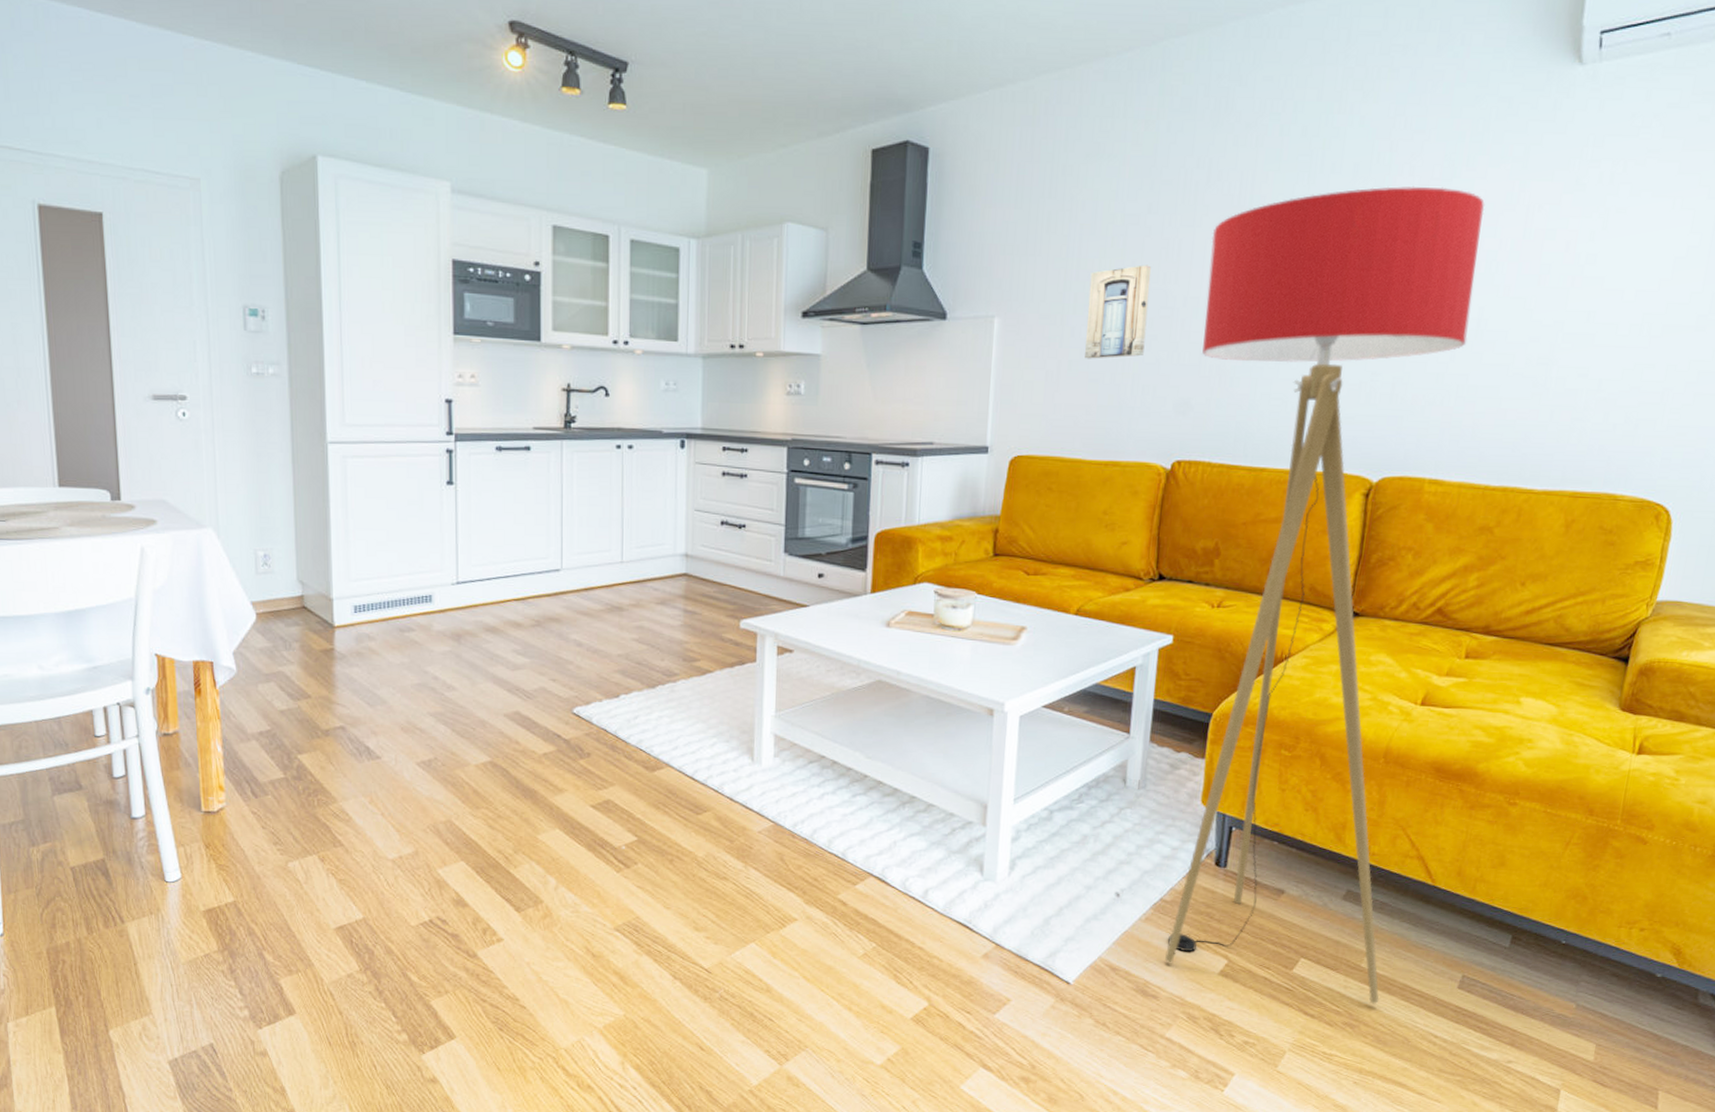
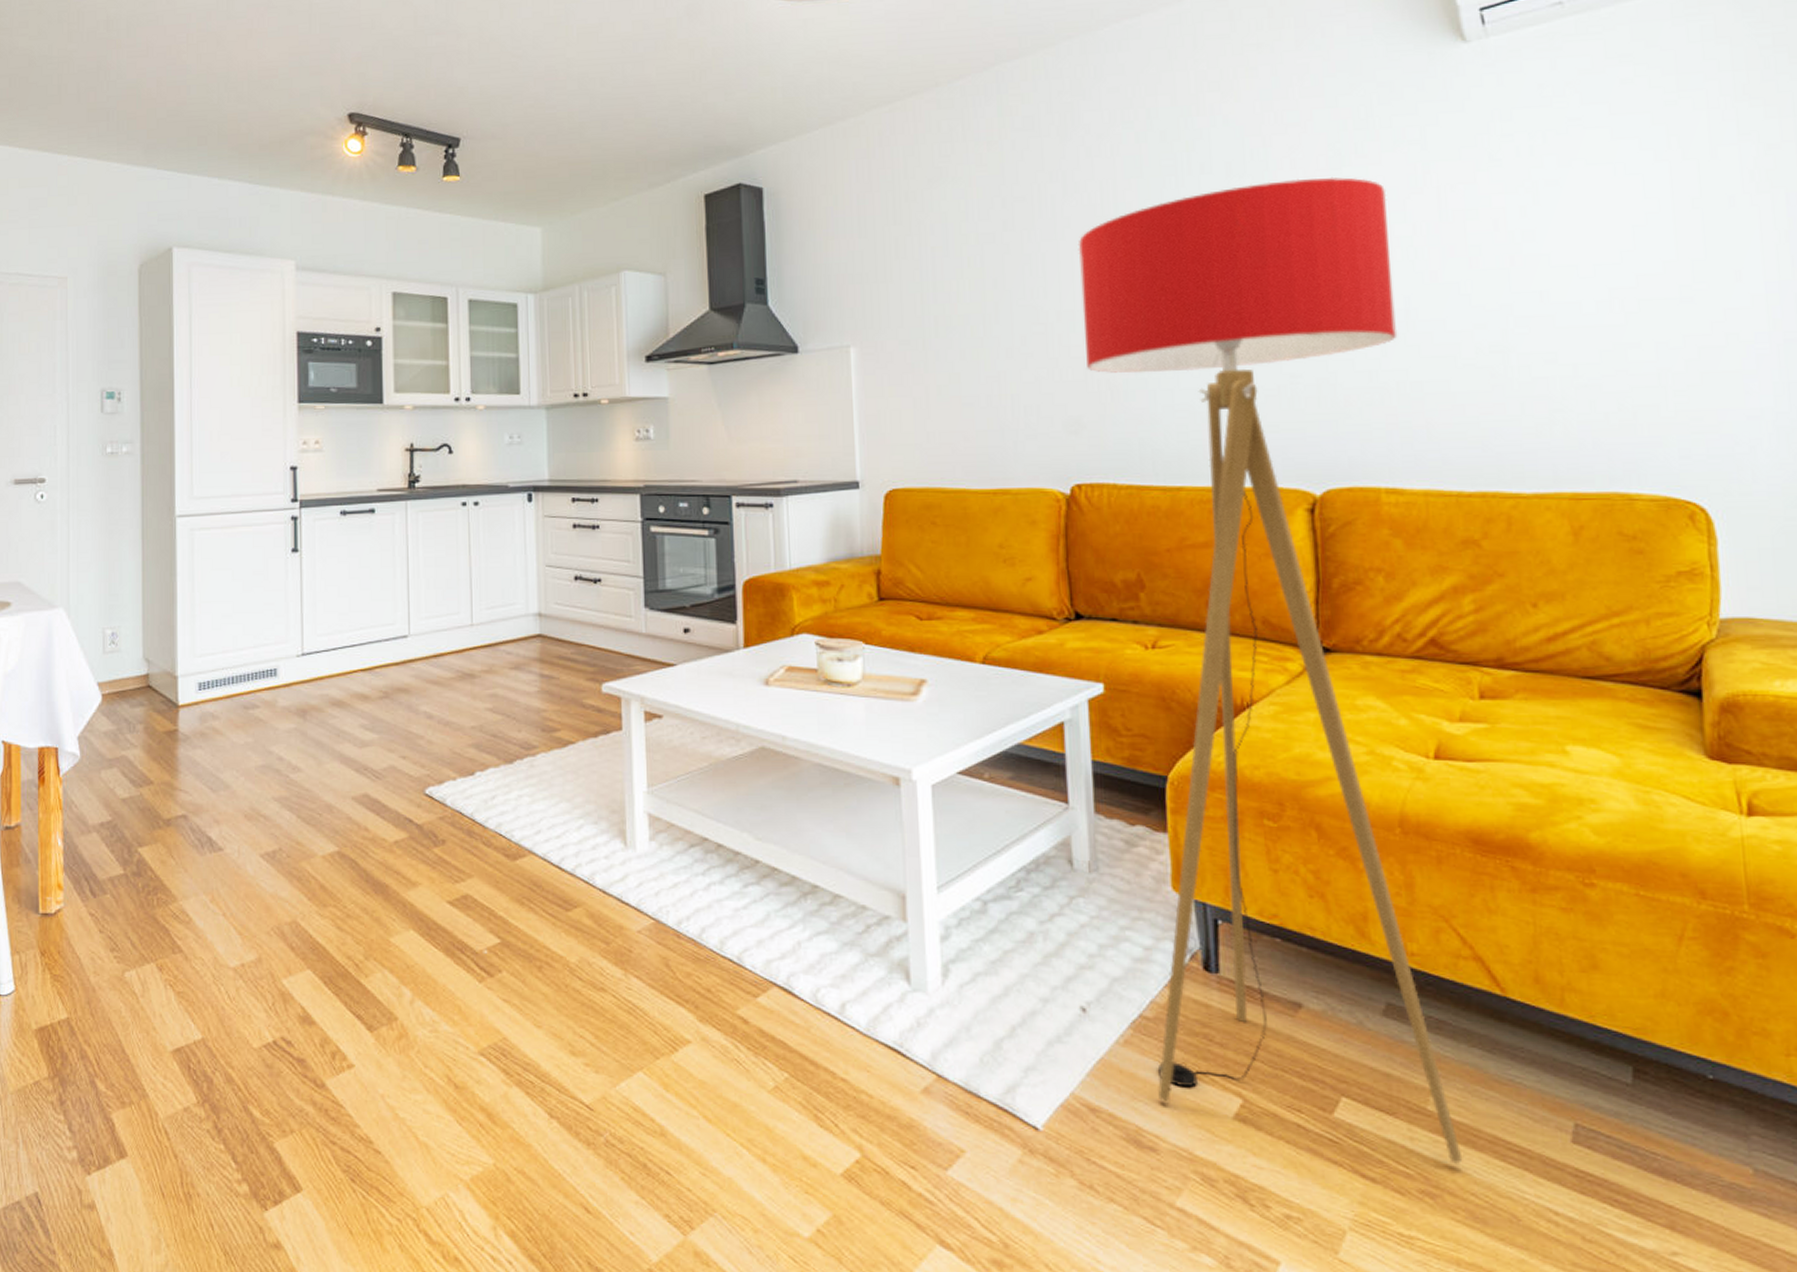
wall art: present [1085,265,1152,359] -> none [949,282,1020,383]

